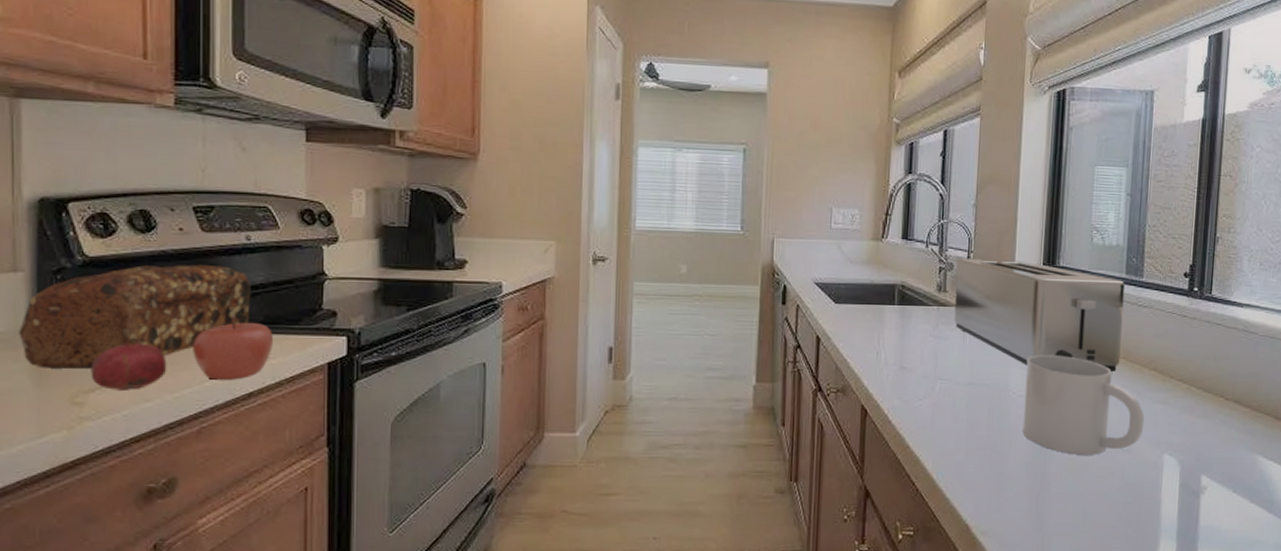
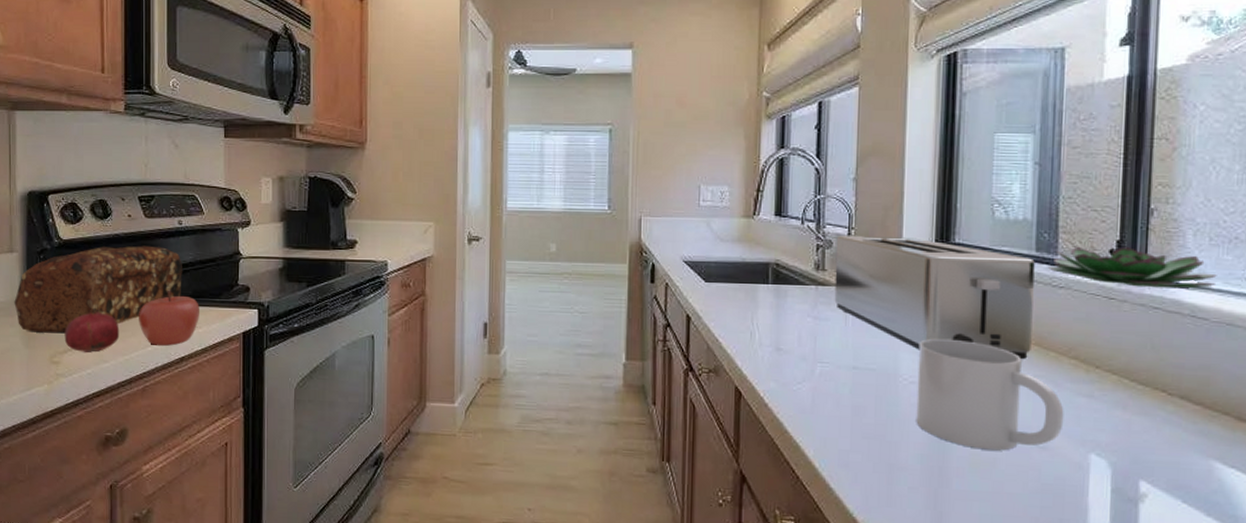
succulent plant: none [1136,270,1265,307] -> present [1049,246,1217,289]

